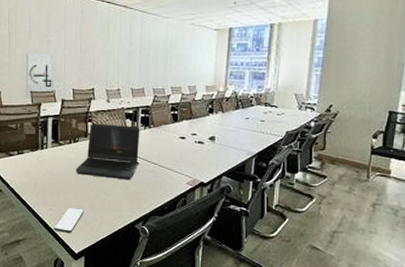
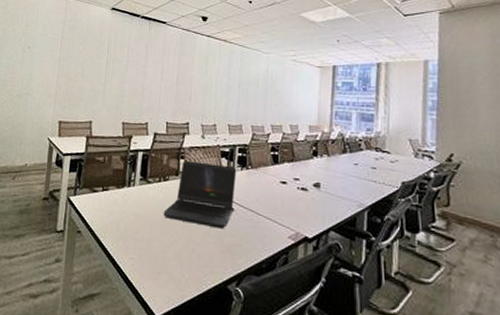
wall art: present [25,53,56,99] -> none [117,83,151,130]
smartphone: present [54,207,85,233] -> none [133,257,171,290]

